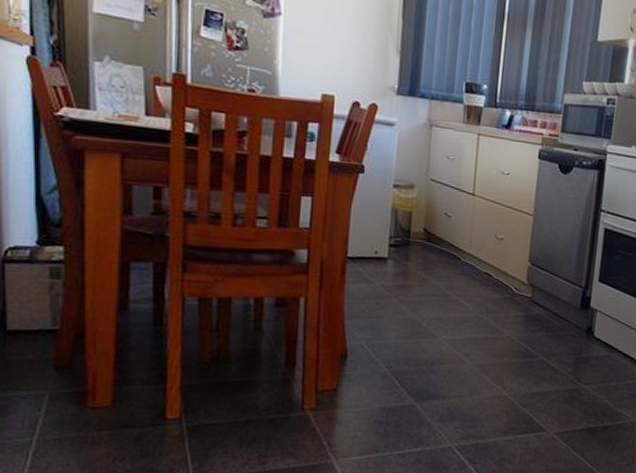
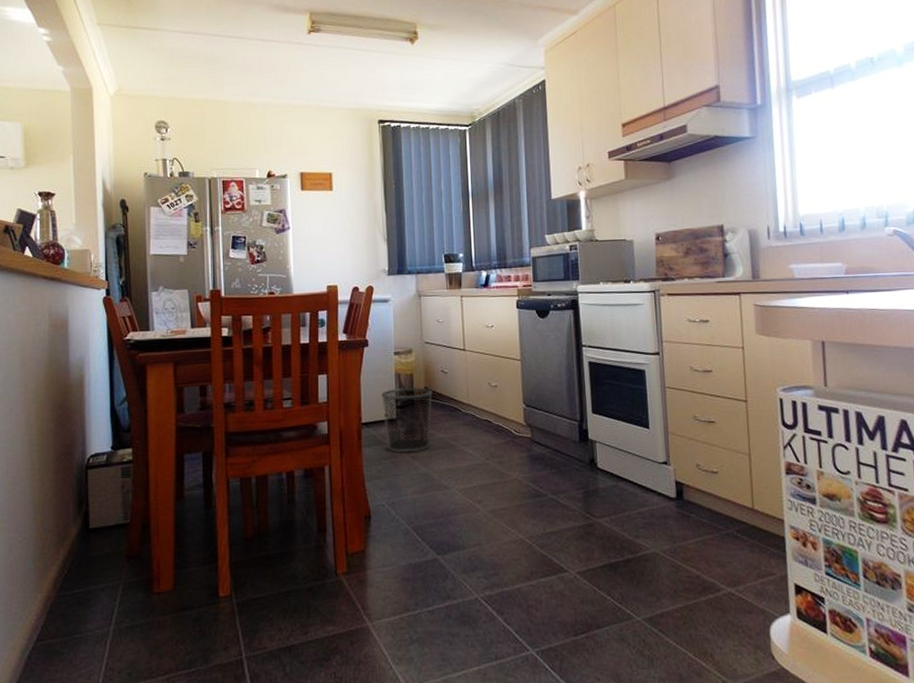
waste bin: none [372,224,432,296] -> present [380,387,433,453]

